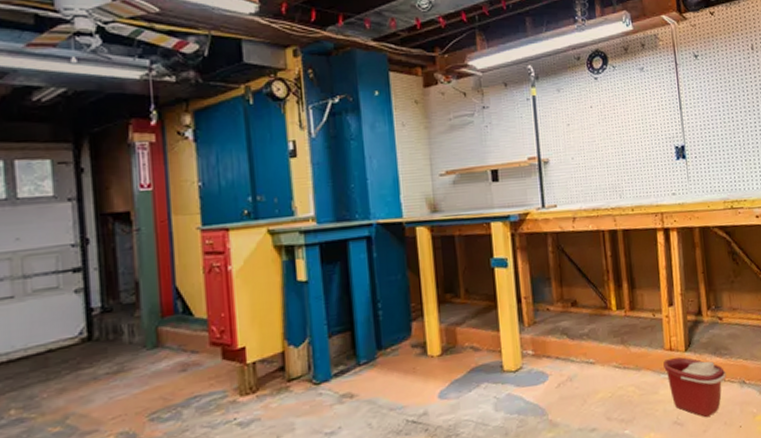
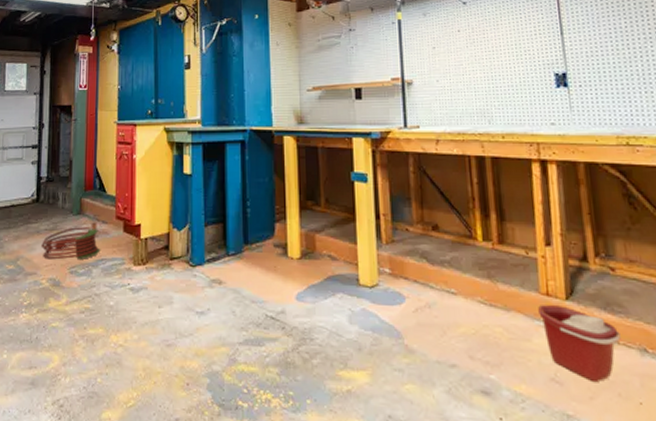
garden hose: none [101,353,192,410] -> present [40,222,100,260]

